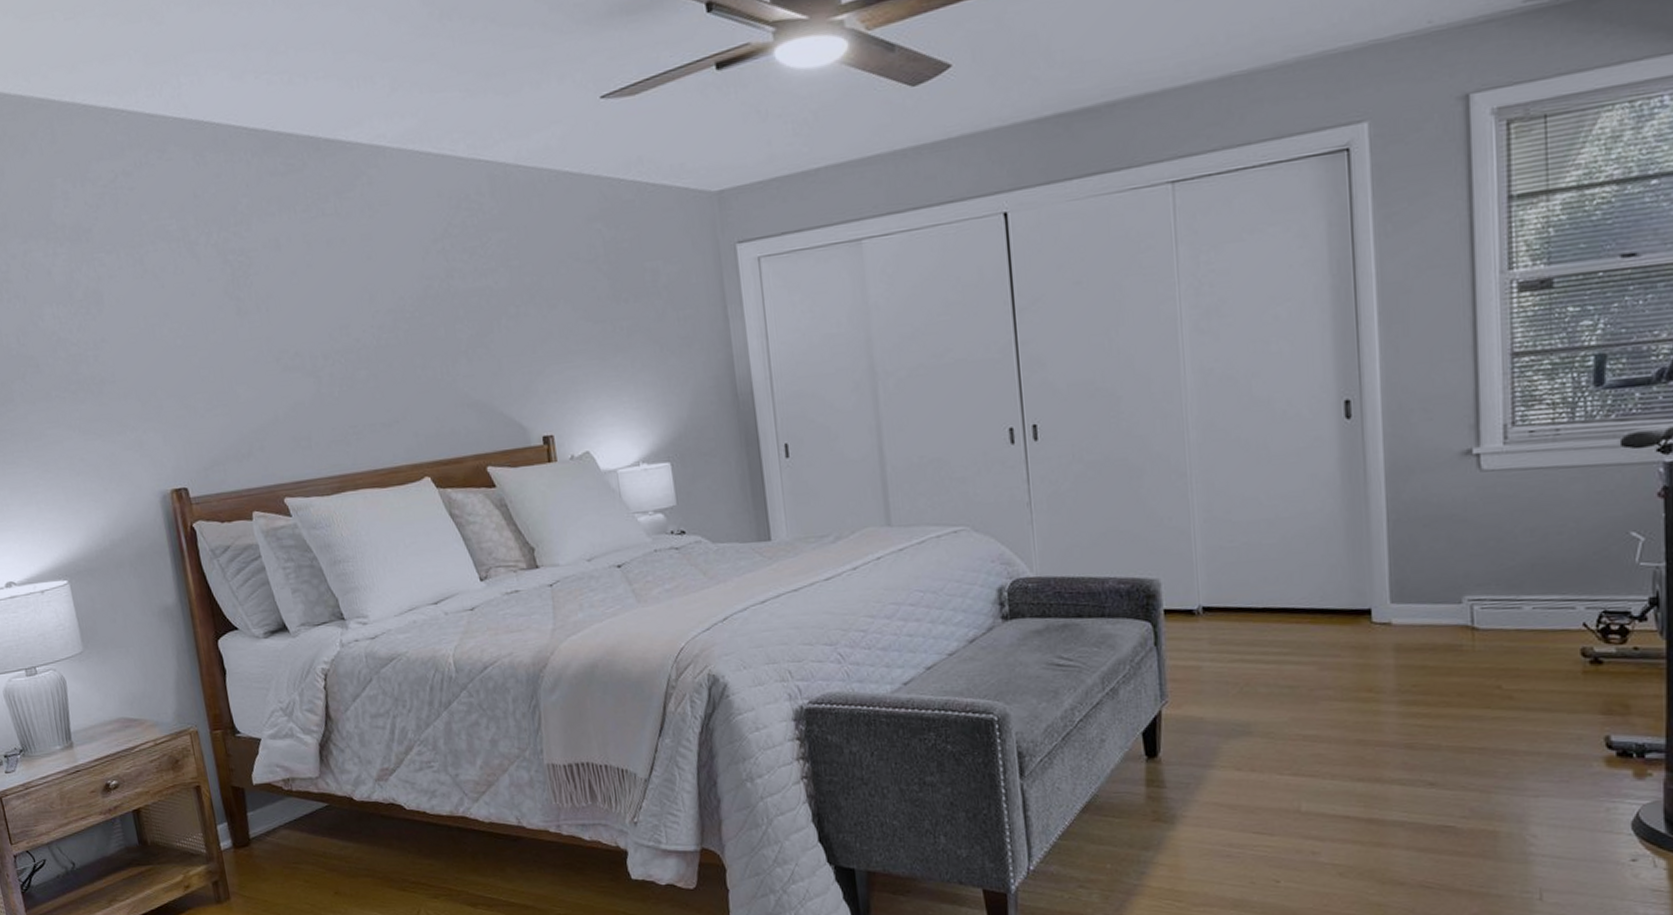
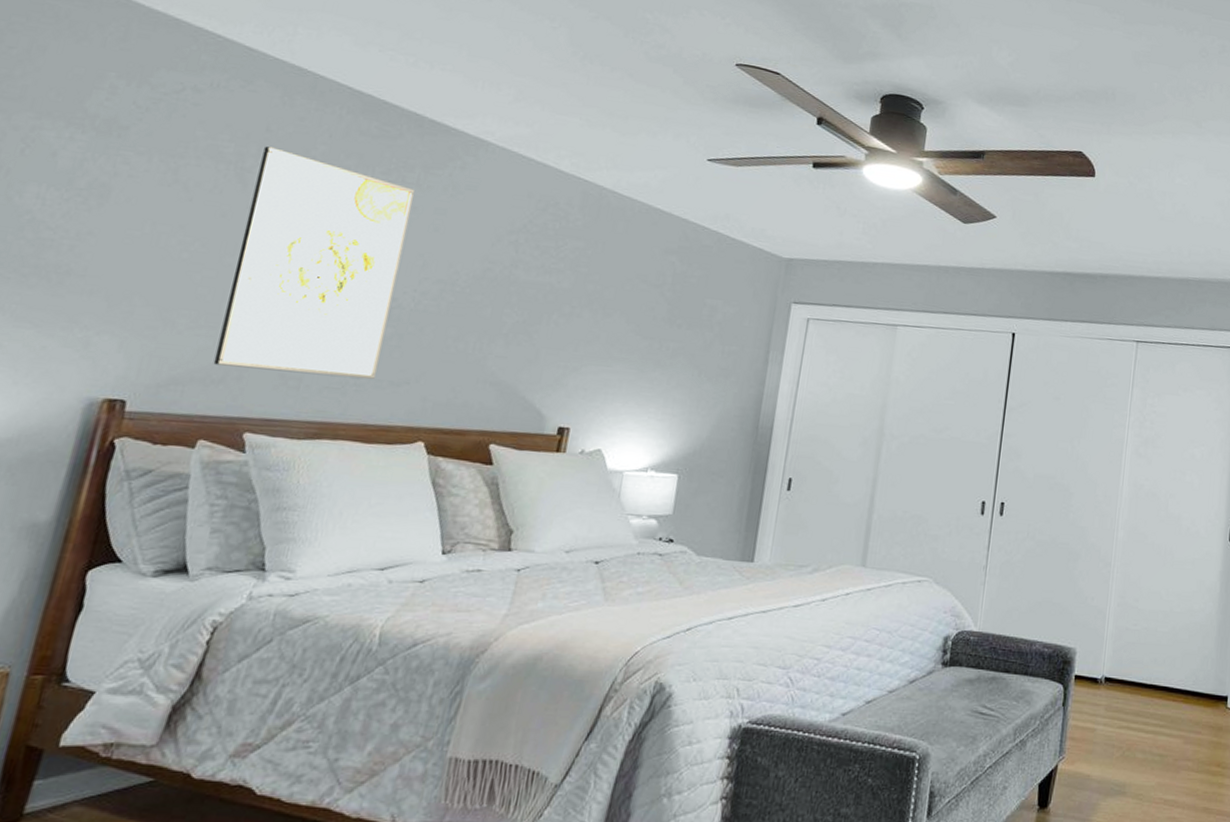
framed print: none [199,212,369,440] -> present [213,146,416,379]

